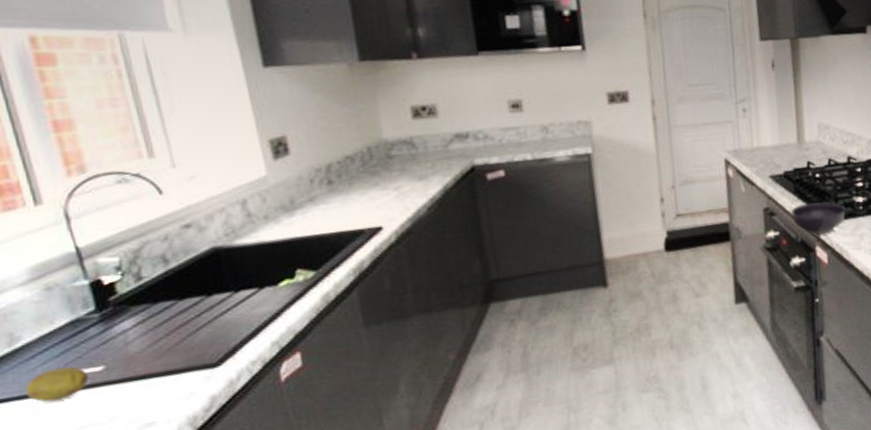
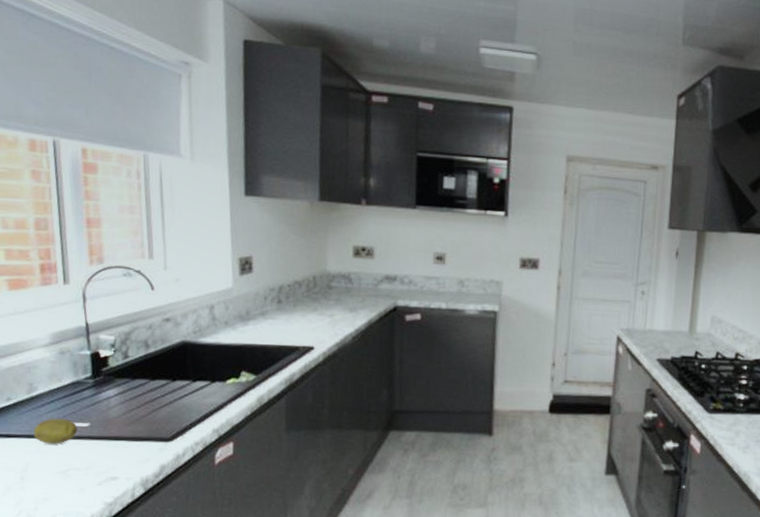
bowl: present [791,202,846,234] -> none [671,391,726,423]

